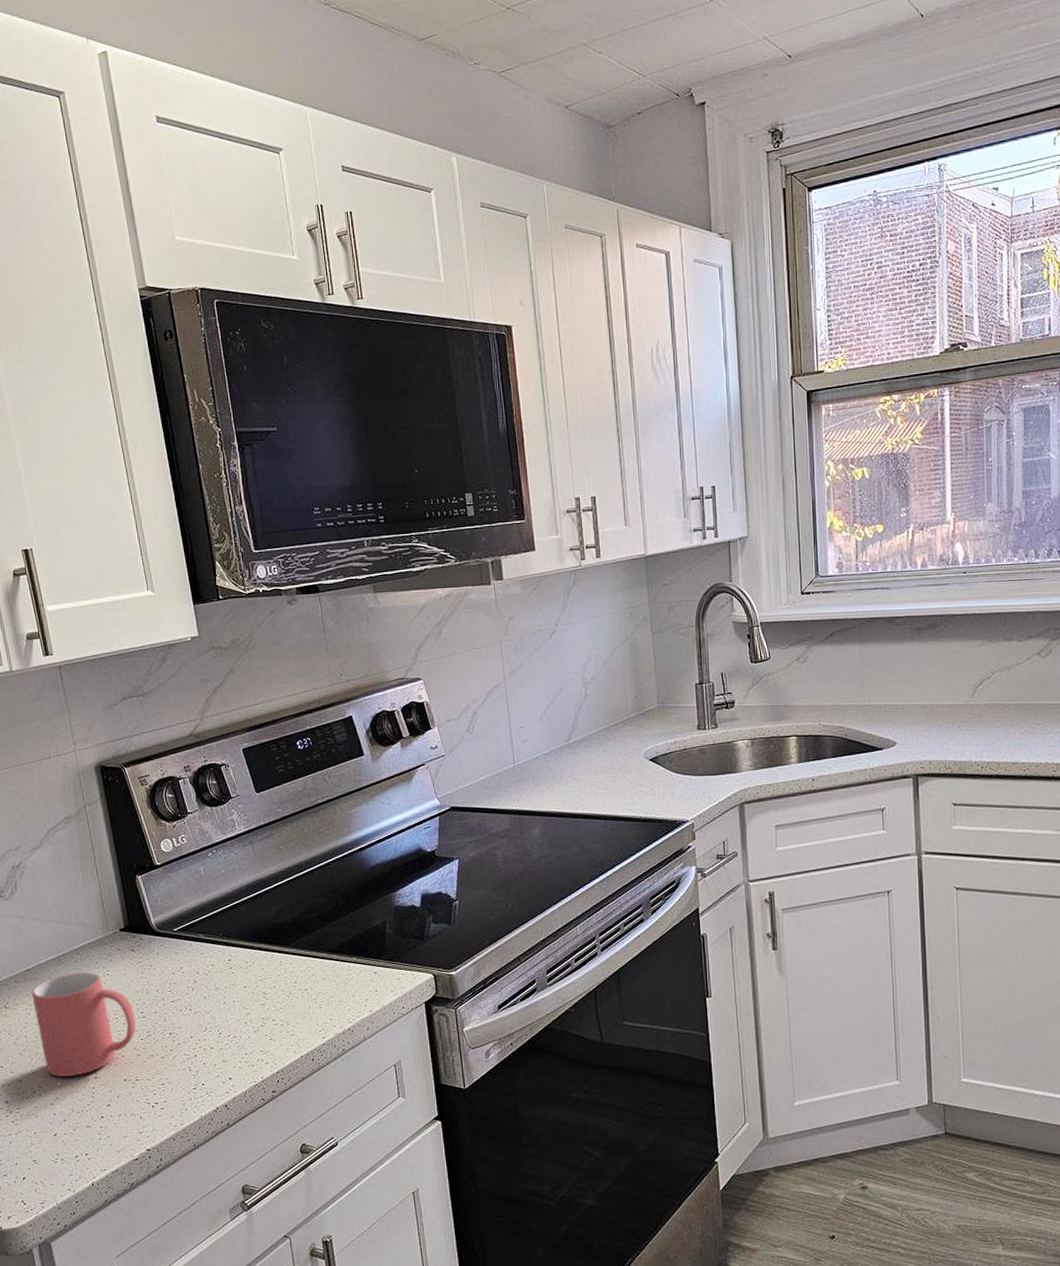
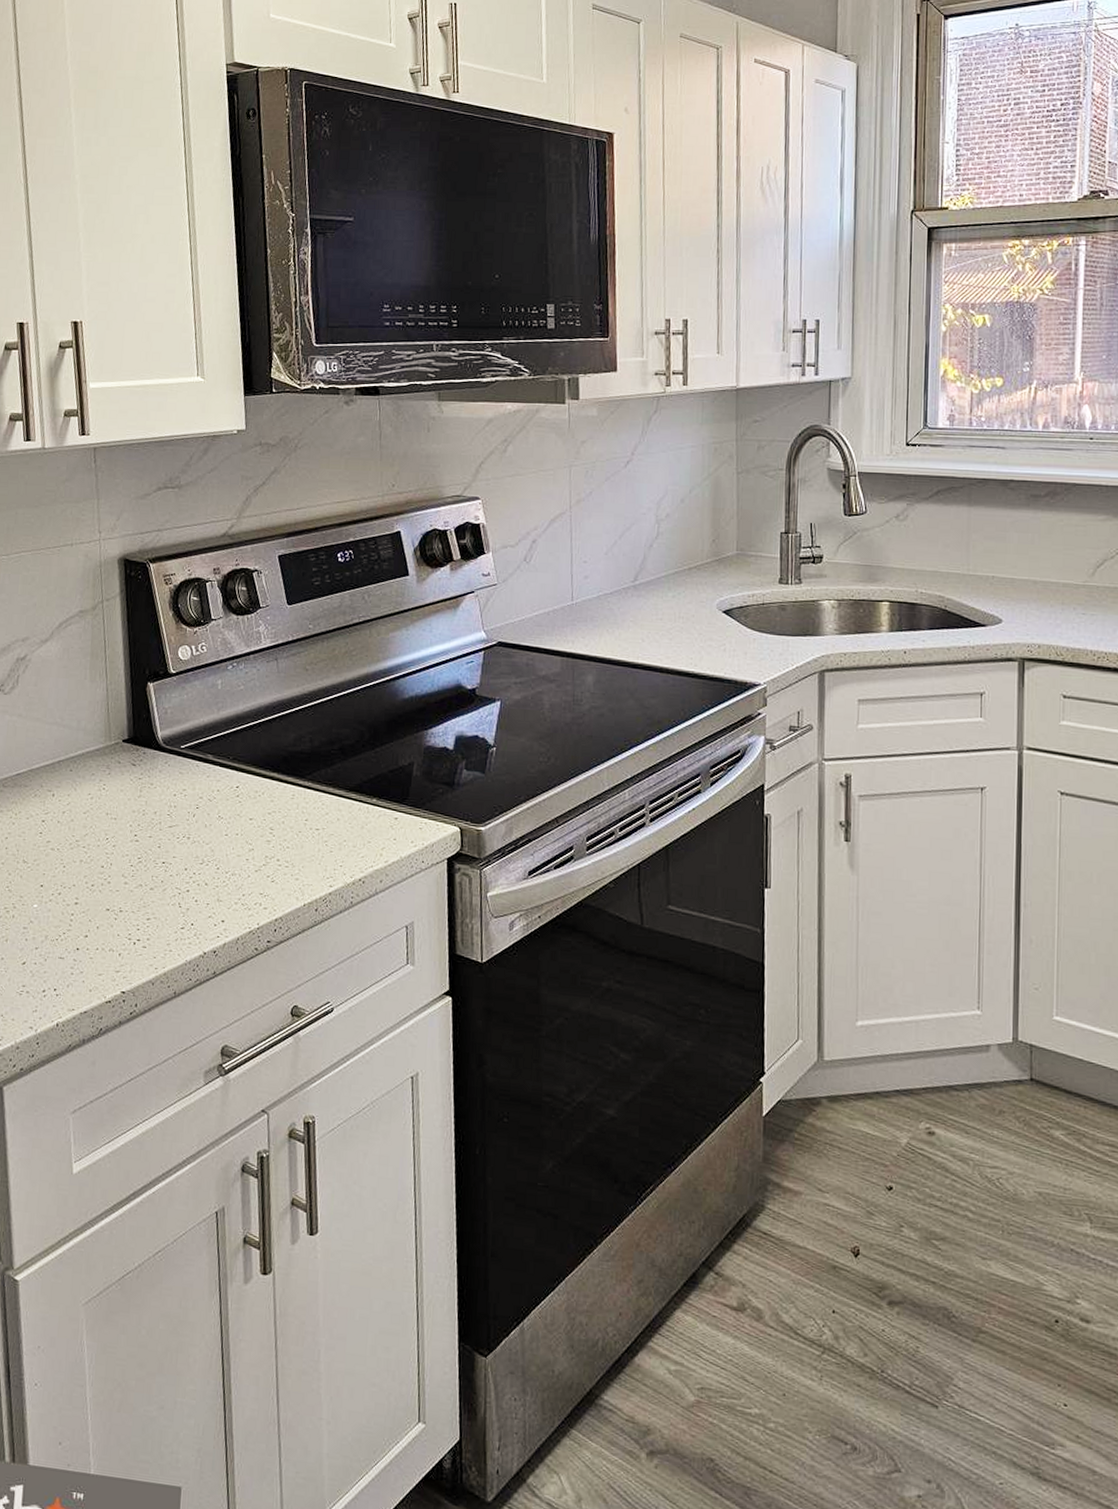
mug: present [31,972,136,1078] -> none [18,782,128,899]

